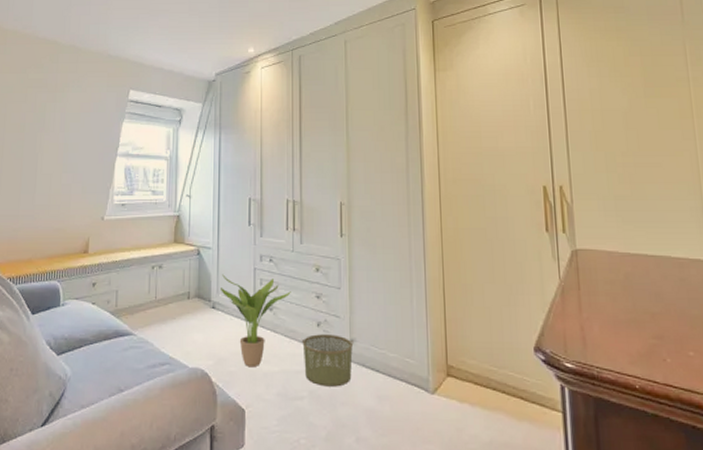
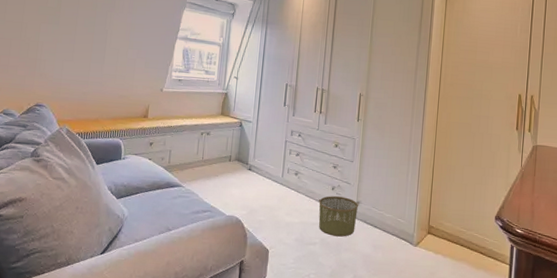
potted plant: present [219,274,291,368] -> none [256,143,314,218]

